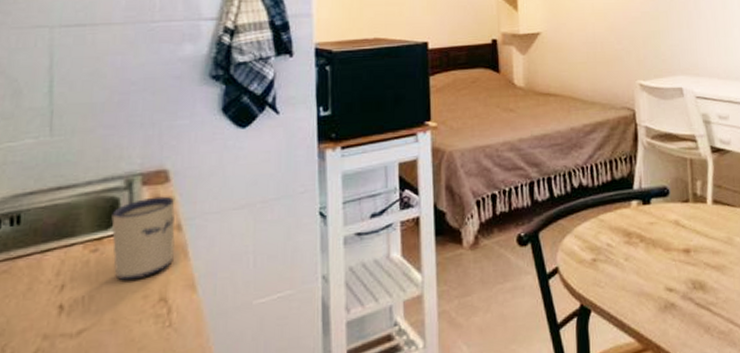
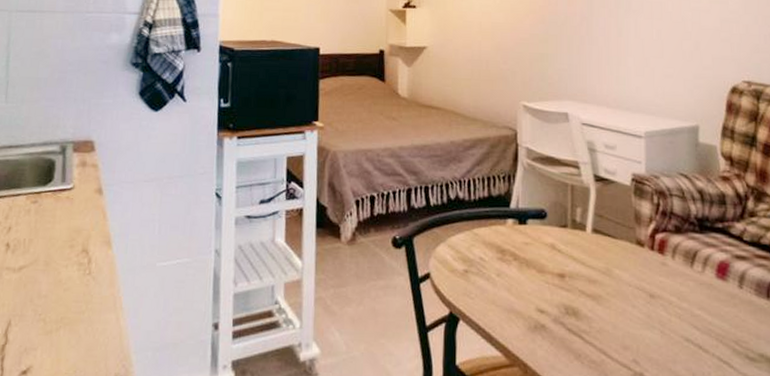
mug: present [111,196,175,281] -> none [48,163,98,231]

